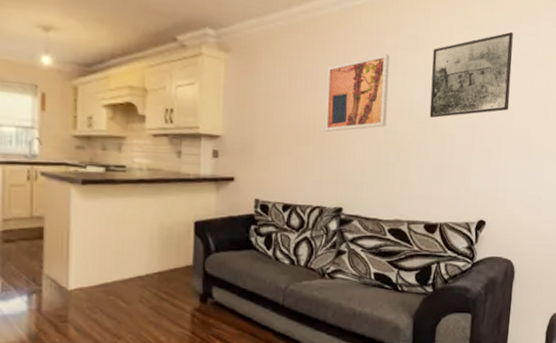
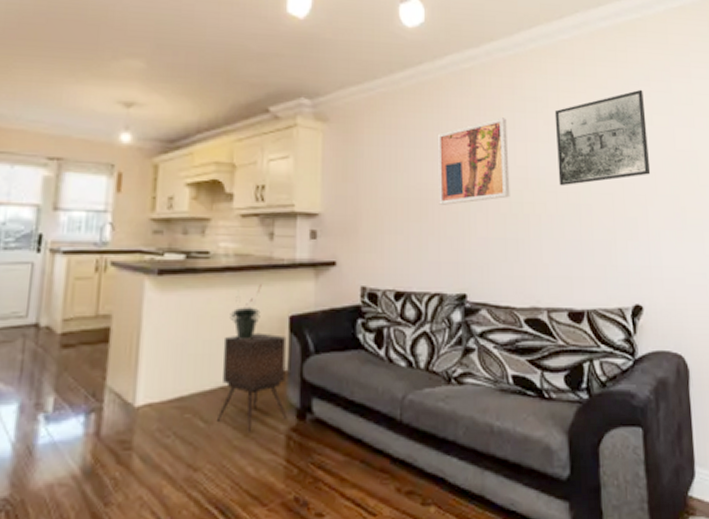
side table: none [135,234,193,311] -> present [216,332,288,432]
potted plant: none [144,195,171,240] -> present [230,285,262,339]

